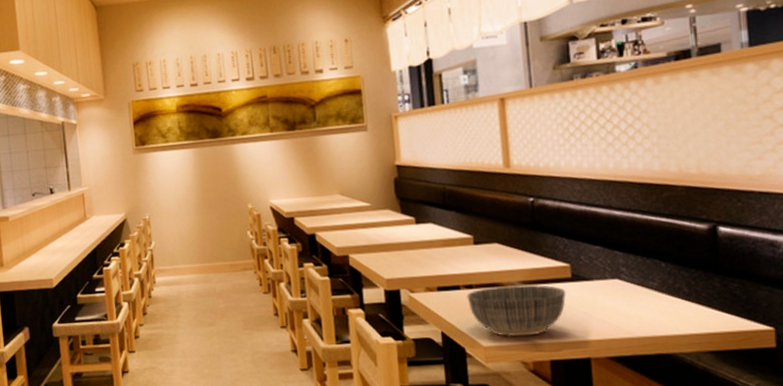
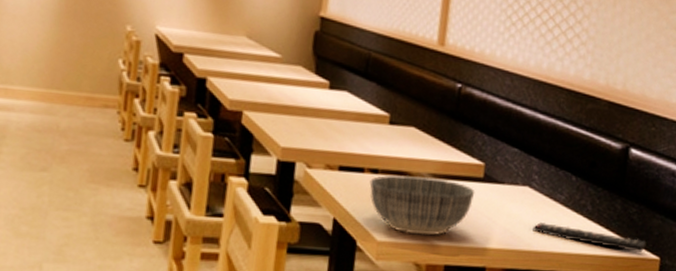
remote control: none [630,309,756,326] -> present [533,222,647,252]

